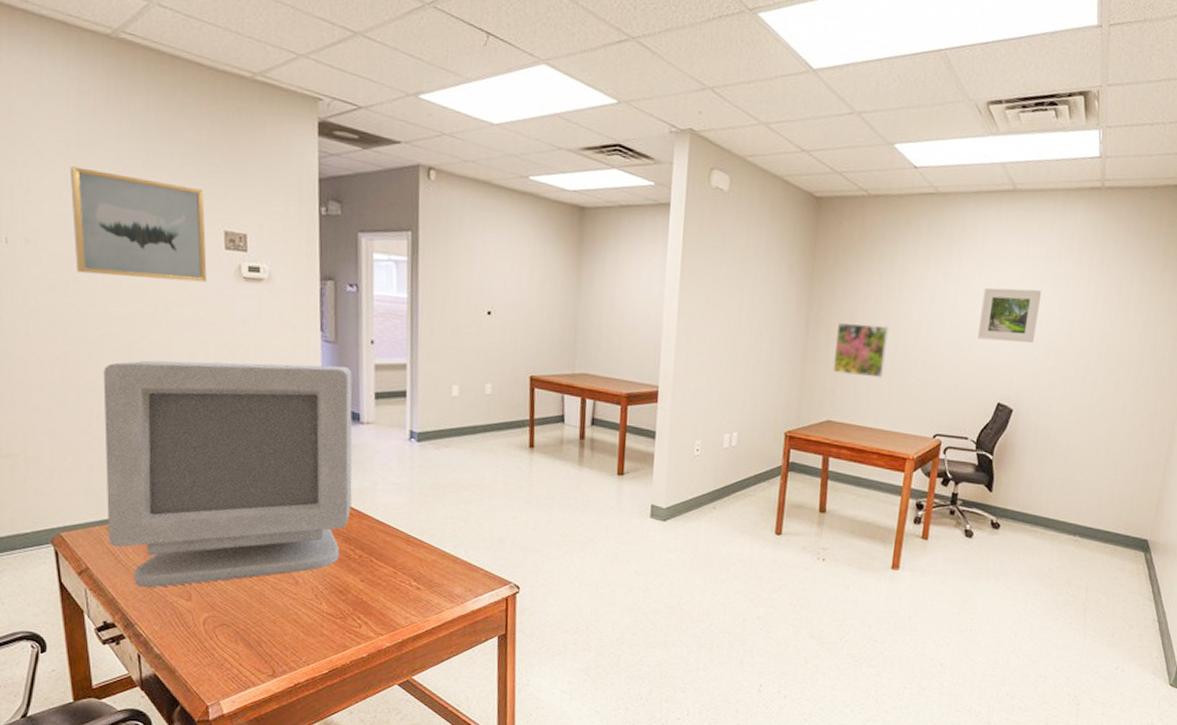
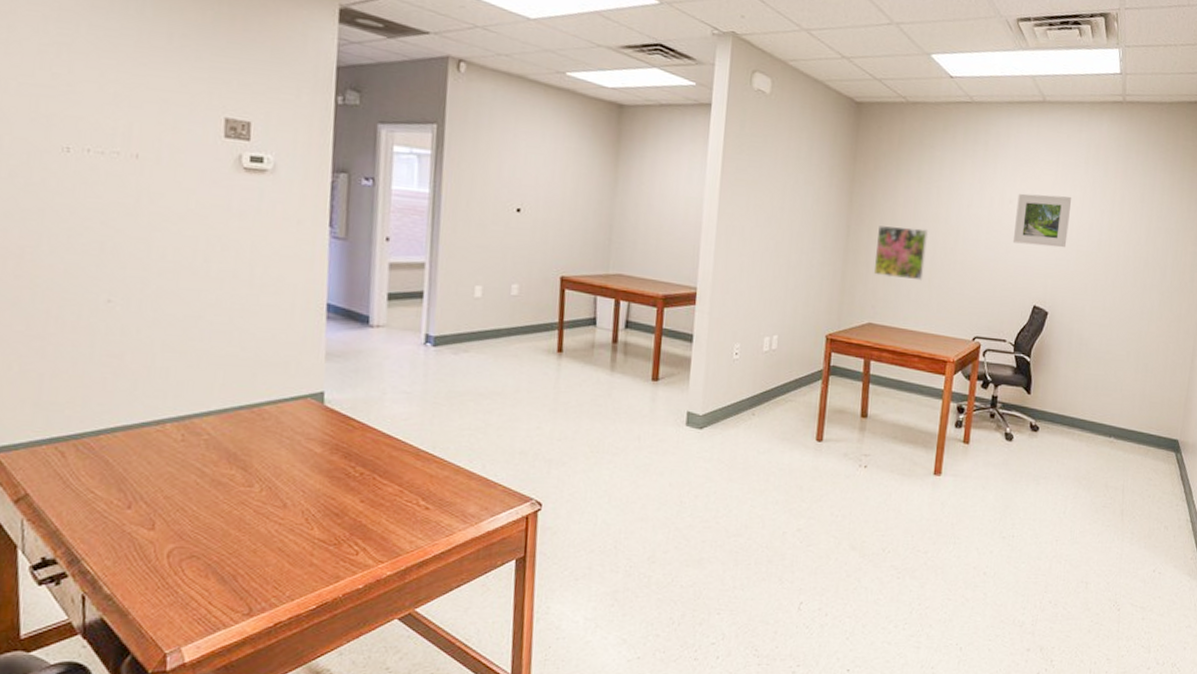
wall art: present [69,166,207,283] -> none [44,44,204,173]
computer monitor: present [103,360,353,588] -> none [56,256,363,516]

